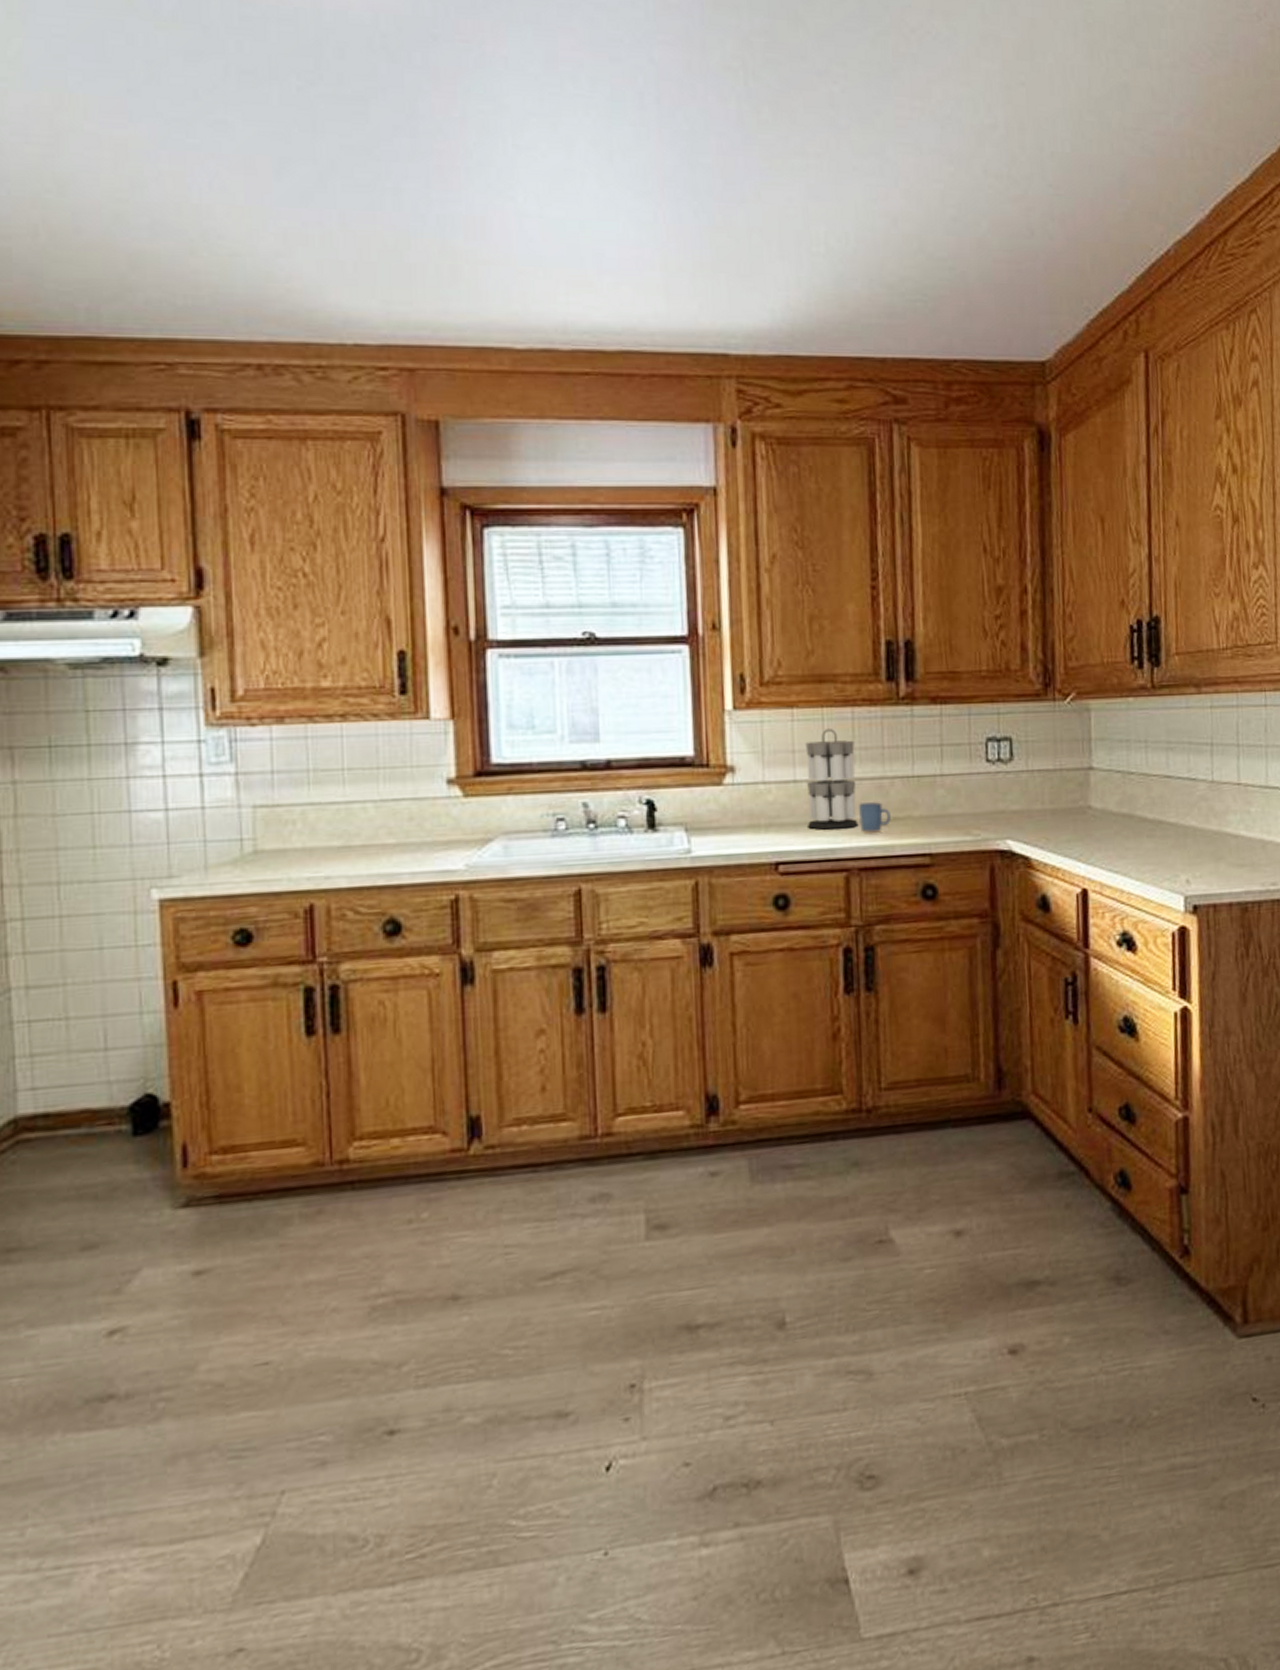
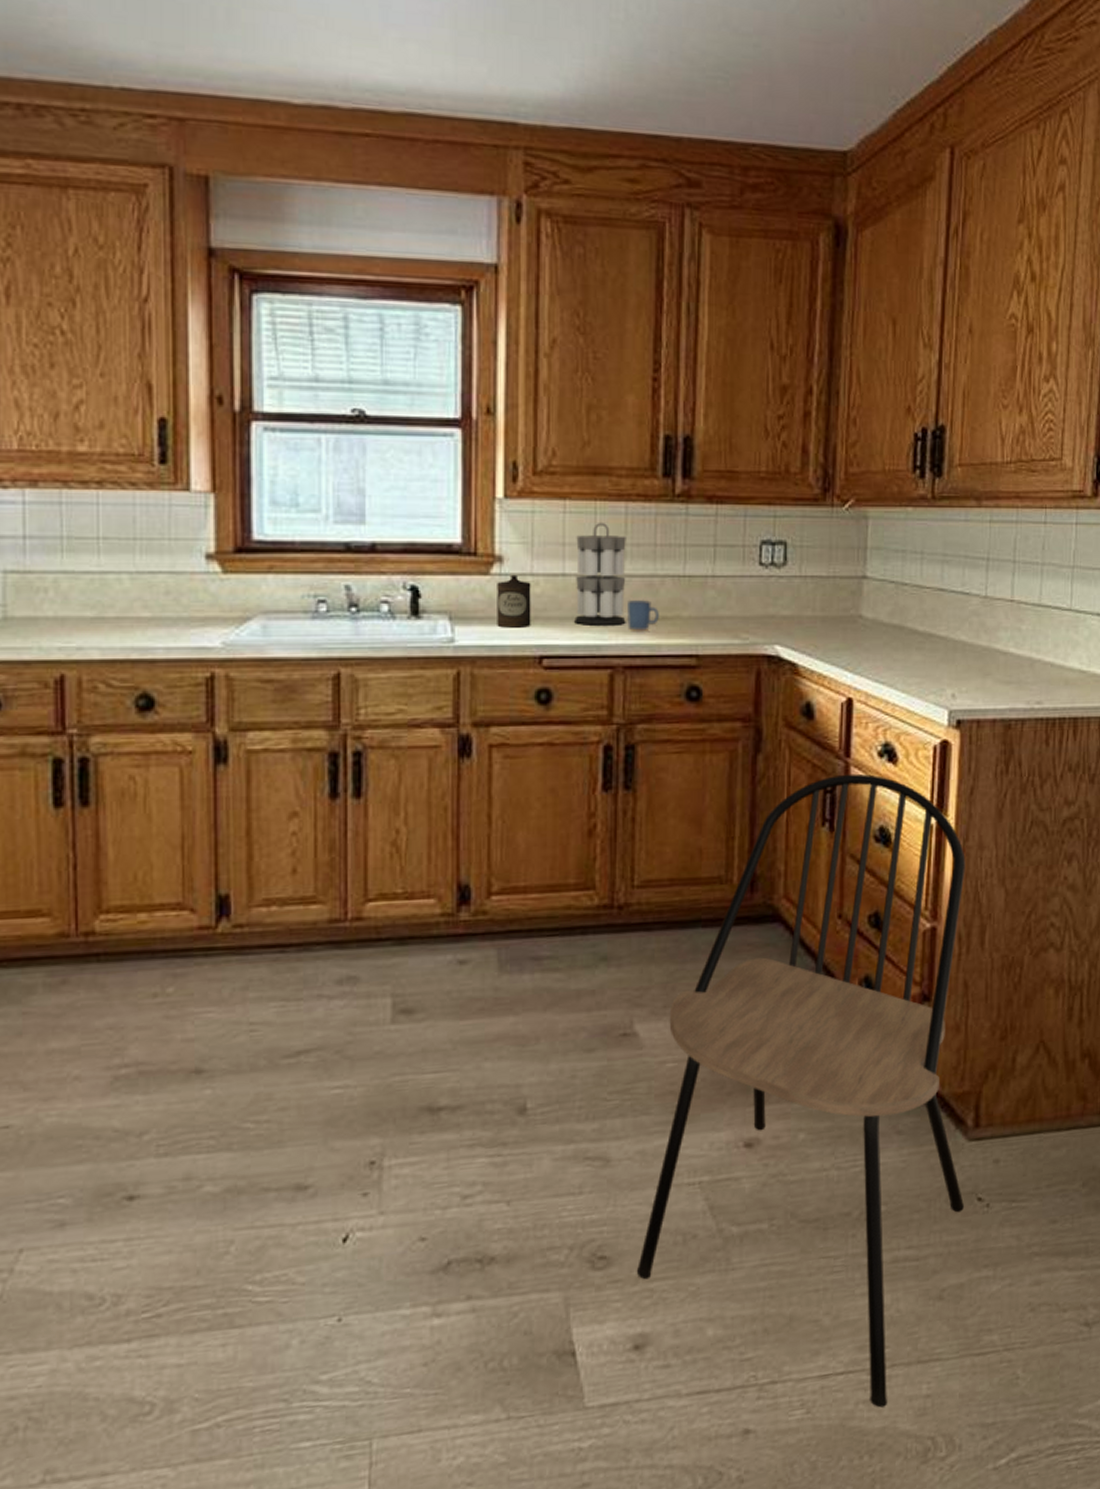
canister: none [730,783,766,836] -> present [497,574,531,628]
dining chair: none [906,964,1239,1629] -> present [636,773,966,1408]

